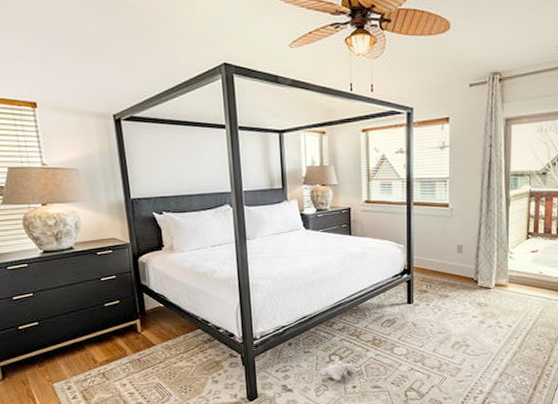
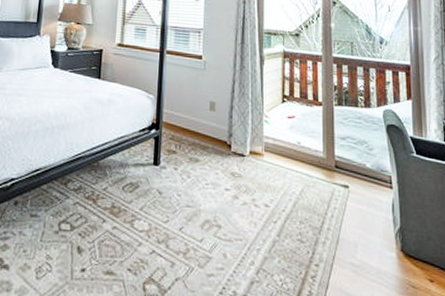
plush toy: present [320,358,365,395] -> none [45,228,95,282]

